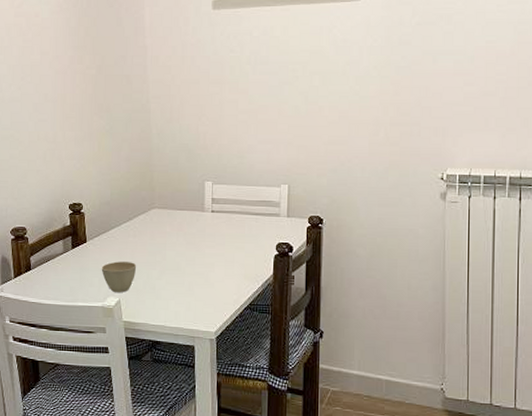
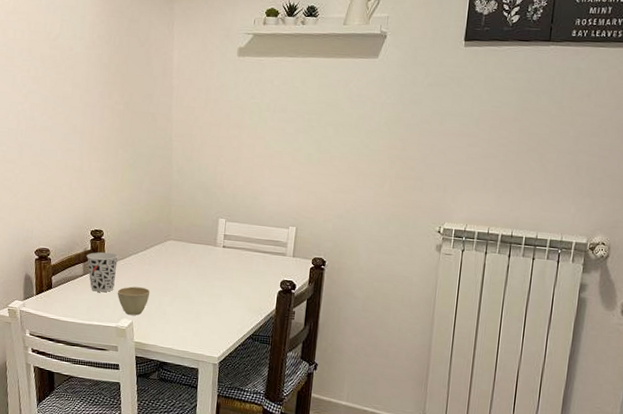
cup: none [66,226,100,270] -> present [86,252,118,293]

